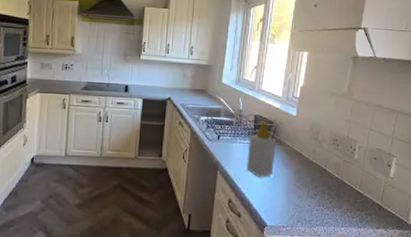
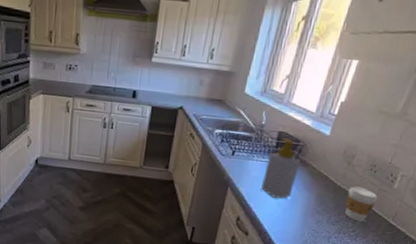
coffee cup: none [319,160,345,193] -> present [345,186,379,222]

